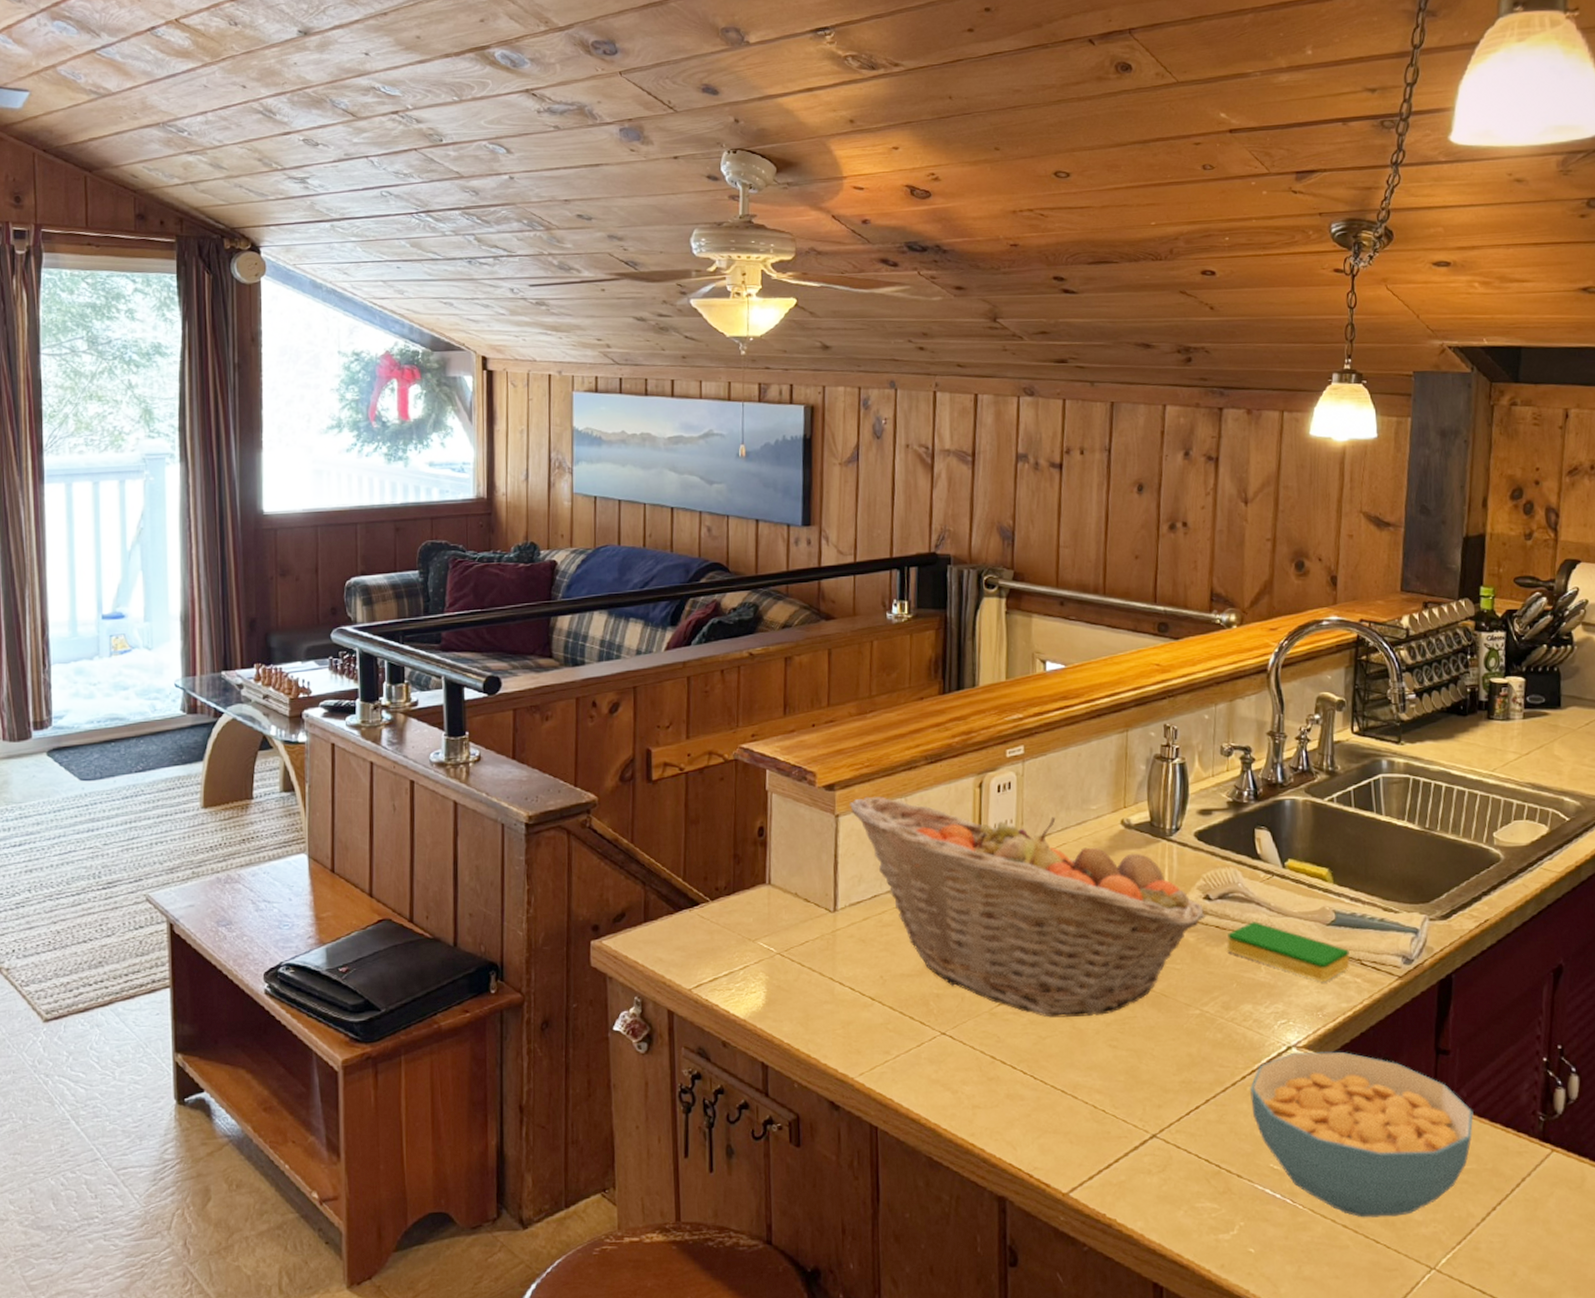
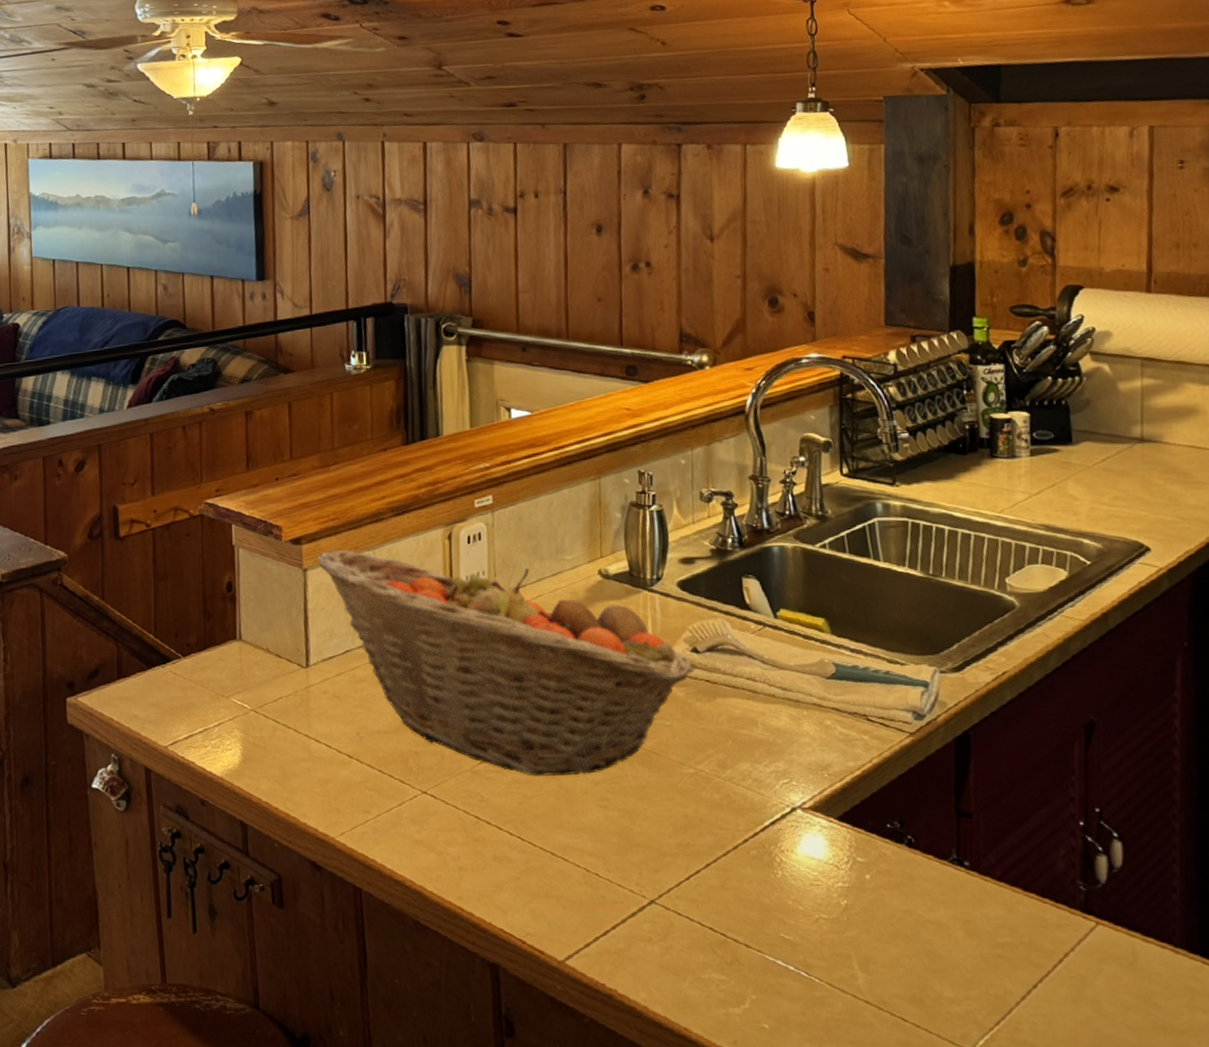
dish sponge: present [1227,922,1350,982] -> none [718,675,855,739]
cereal bowl: present [1250,1051,1474,1218] -> none [753,813,1005,994]

